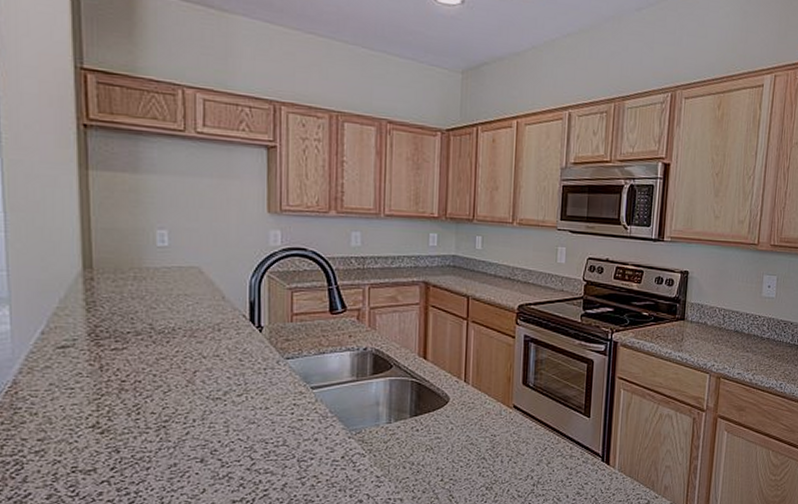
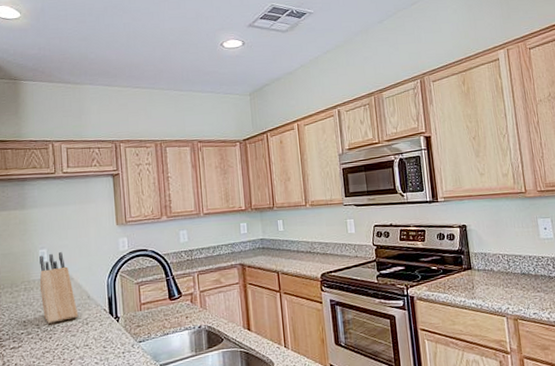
knife block: none [155,236,208,325] -> present [39,252,79,324]

